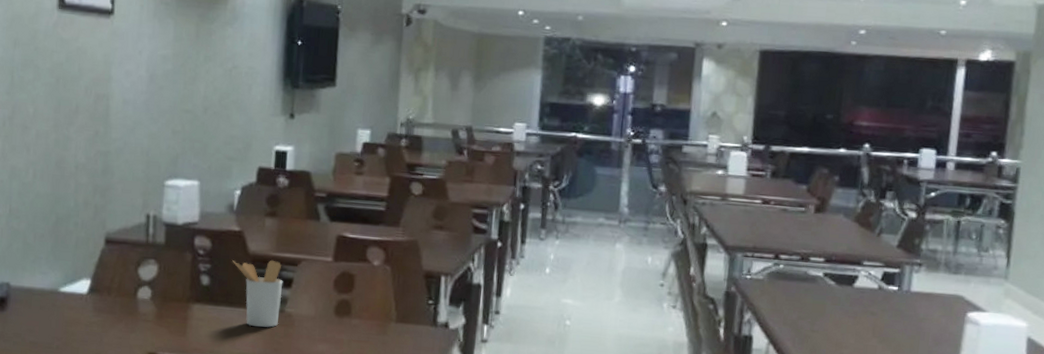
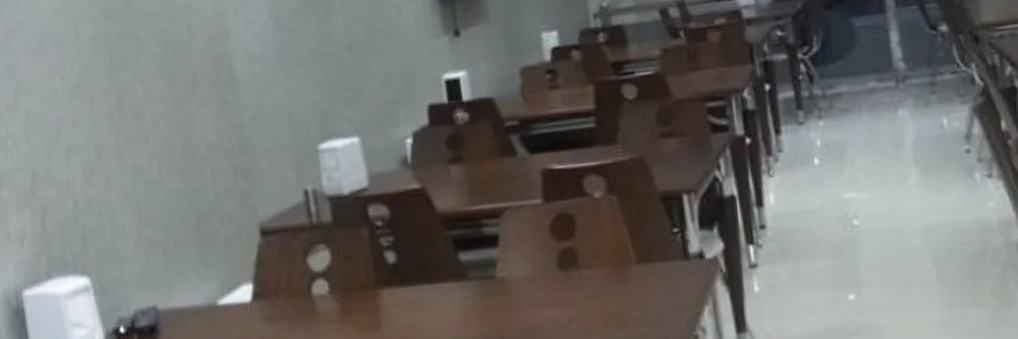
utensil holder: present [232,260,283,328] -> none [419,216,492,303]

